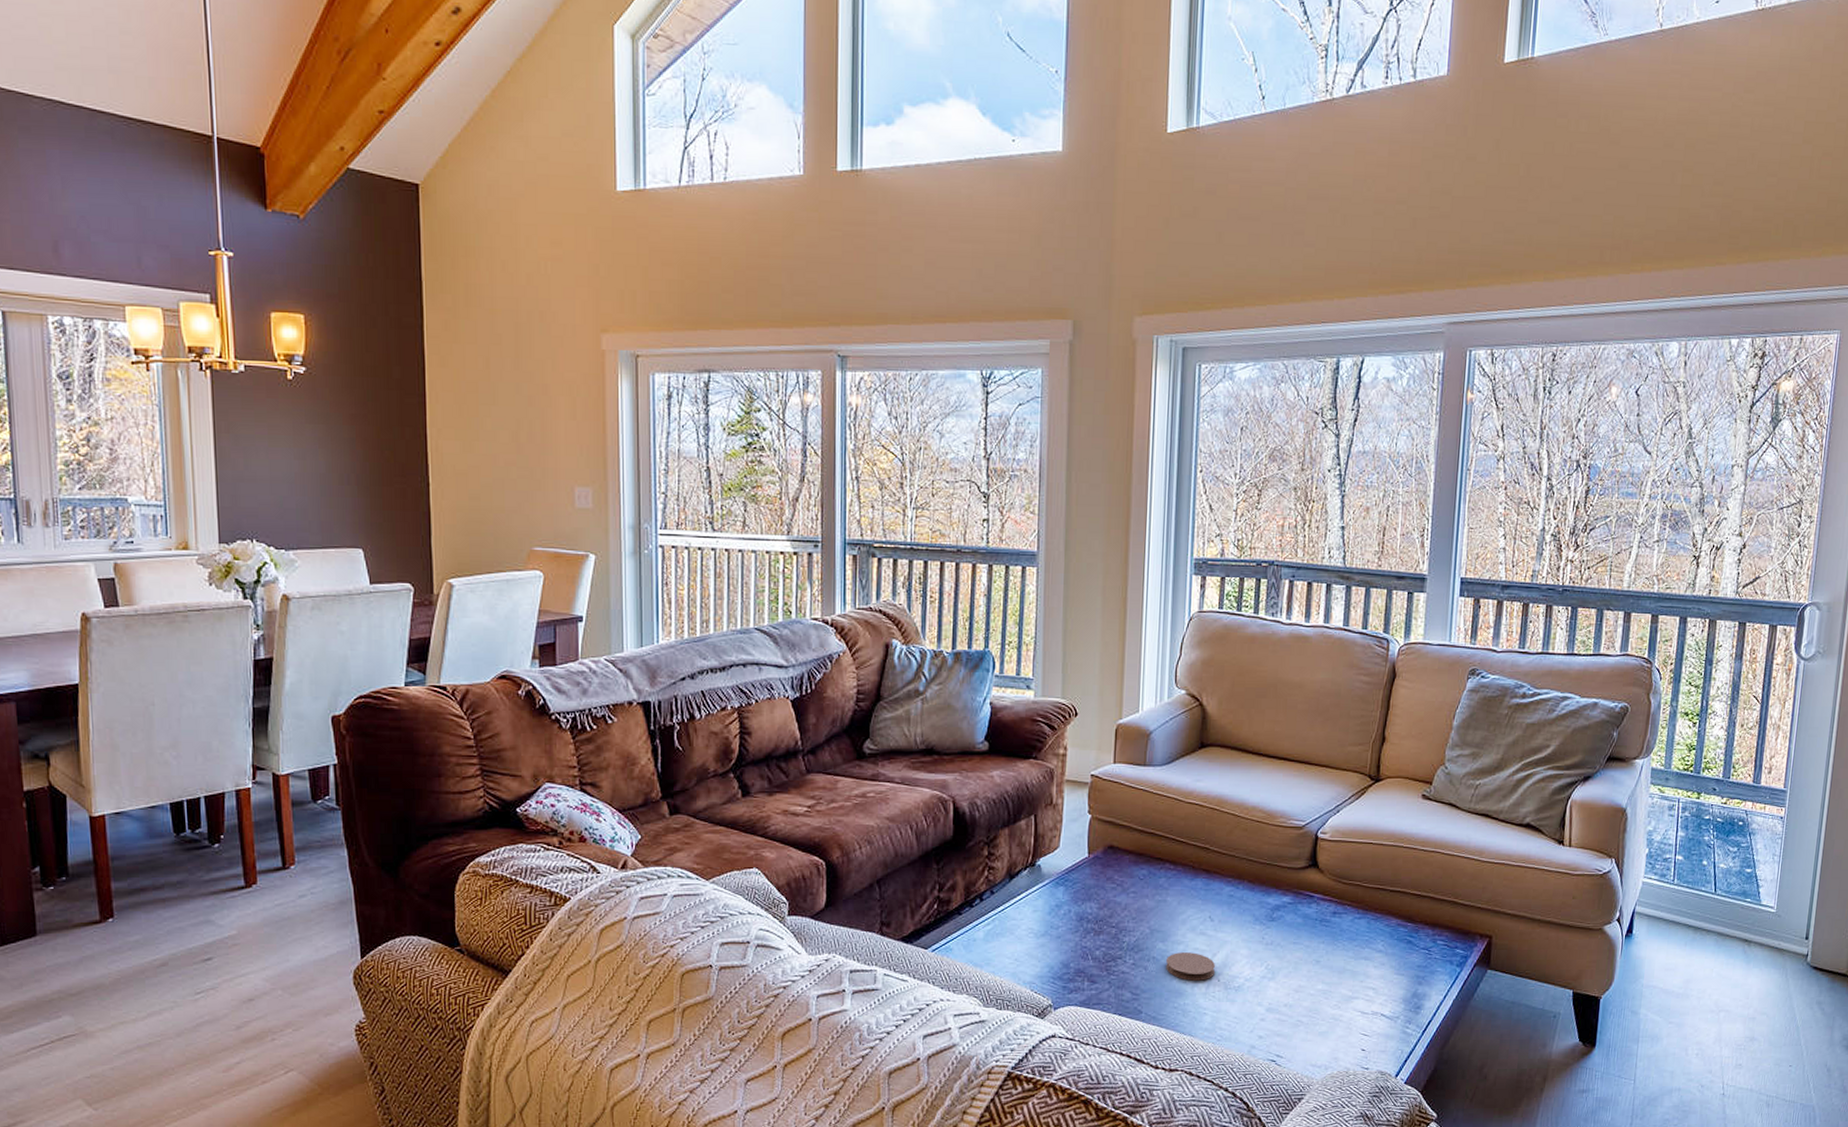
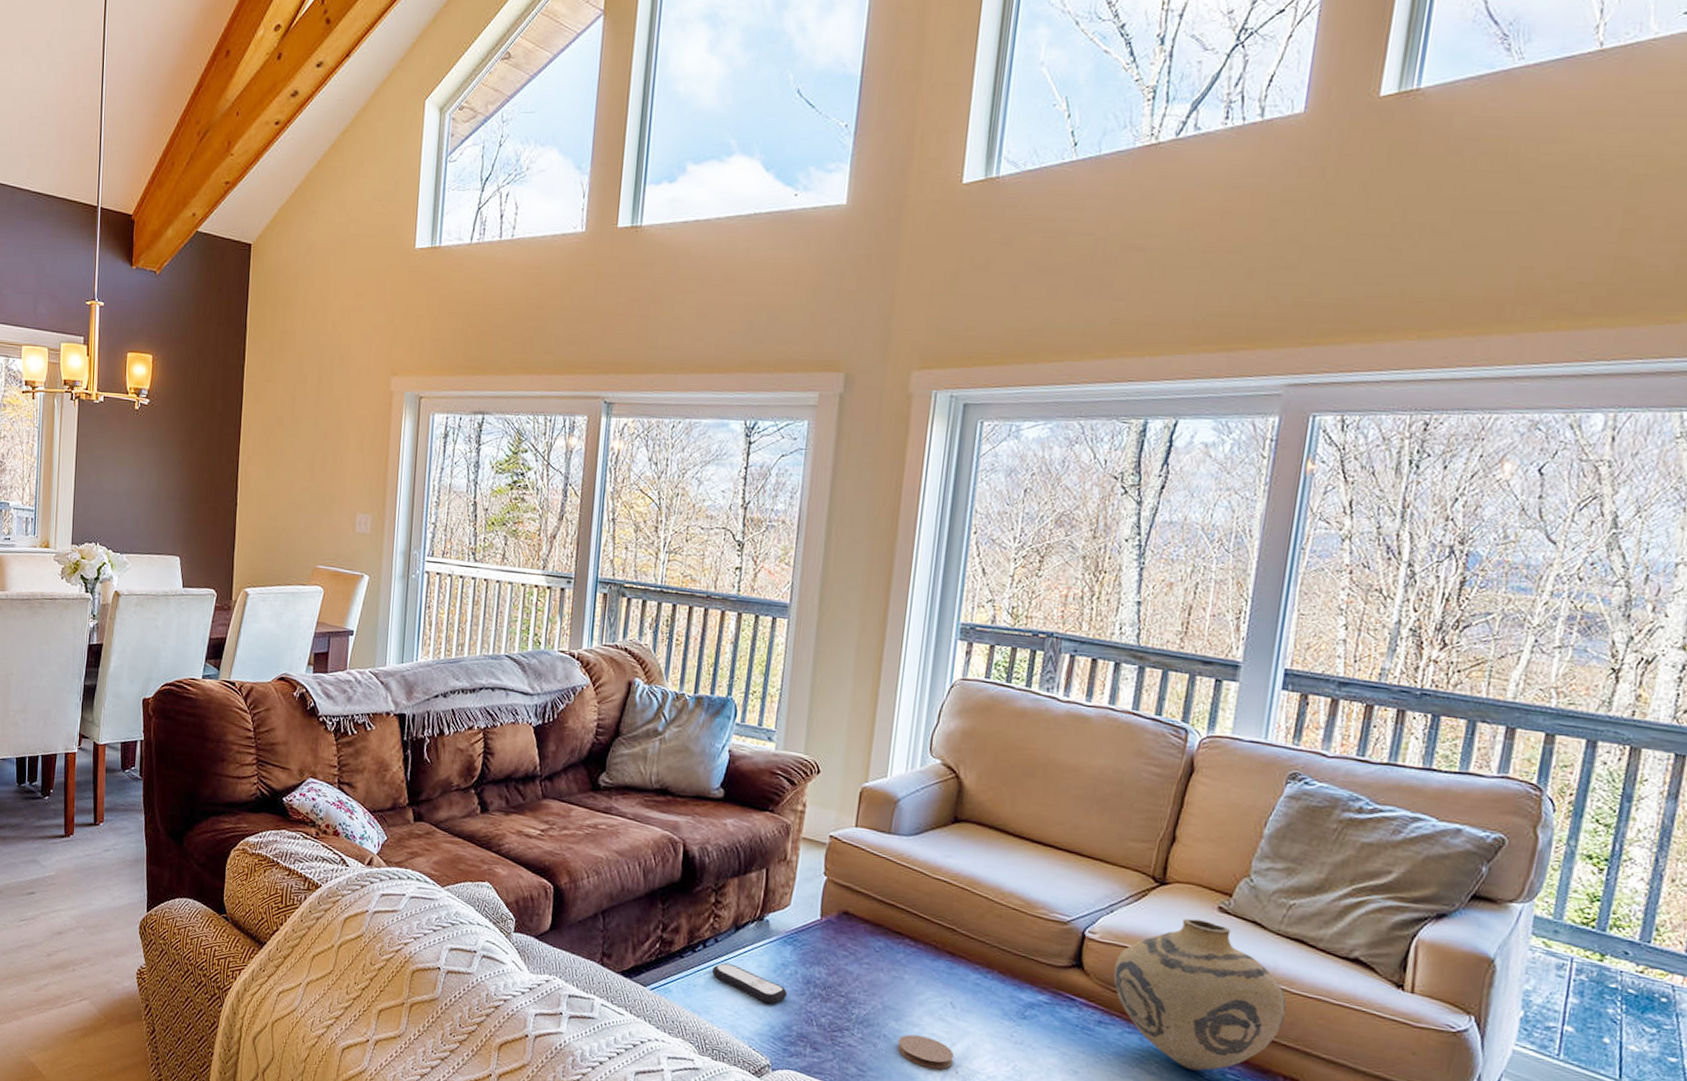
remote control: none [990,913,1064,945] -> present [711,962,788,1004]
vase: none [1343,809,1479,943] -> present [1114,918,1287,1071]

